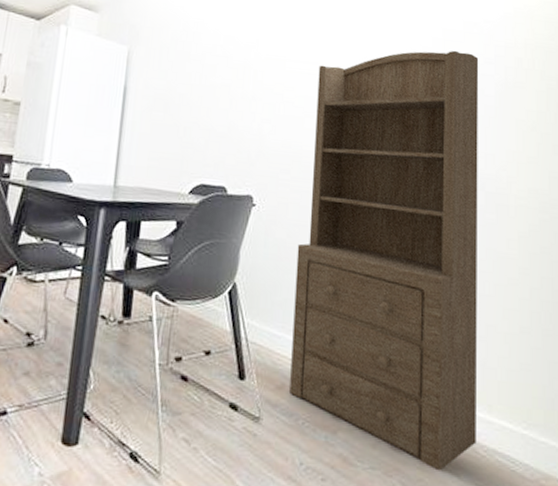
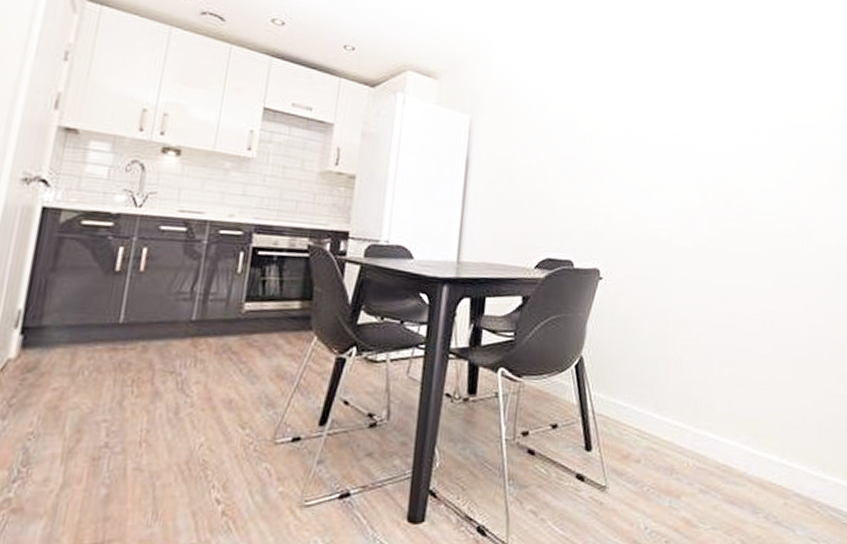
shelving unit: present [290,50,479,471] -> none [635,119,824,528]

